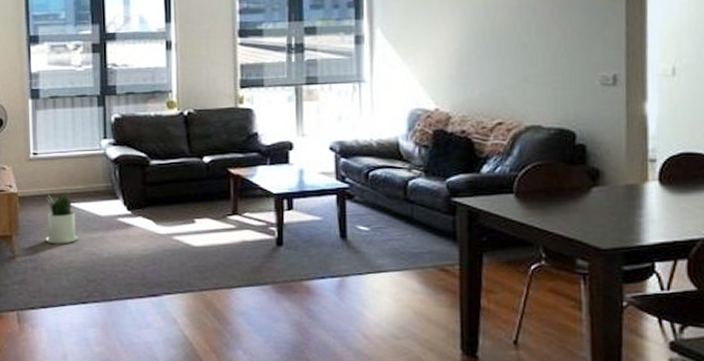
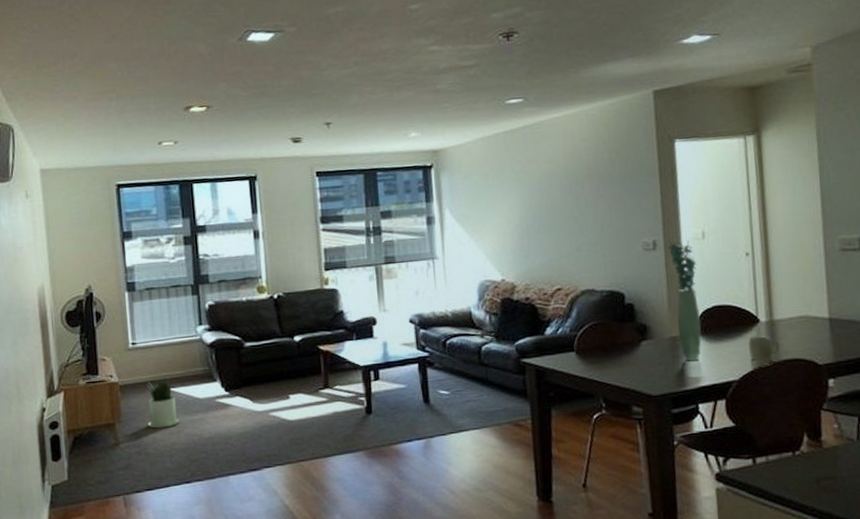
vase: none [630,75,665,214] -> present [667,240,702,362]

